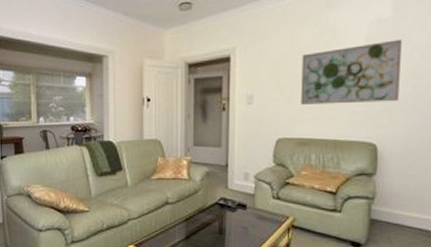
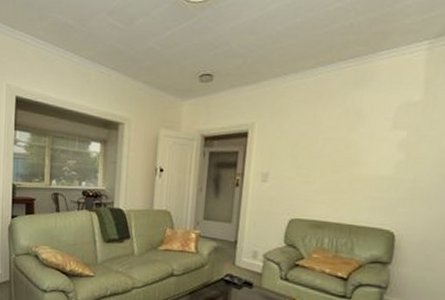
wall art: present [301,39,402,104] -> none [318,124,431,190]

